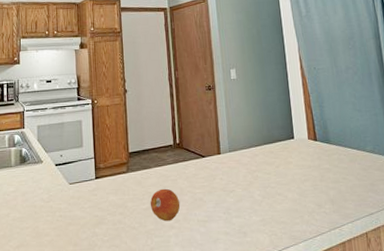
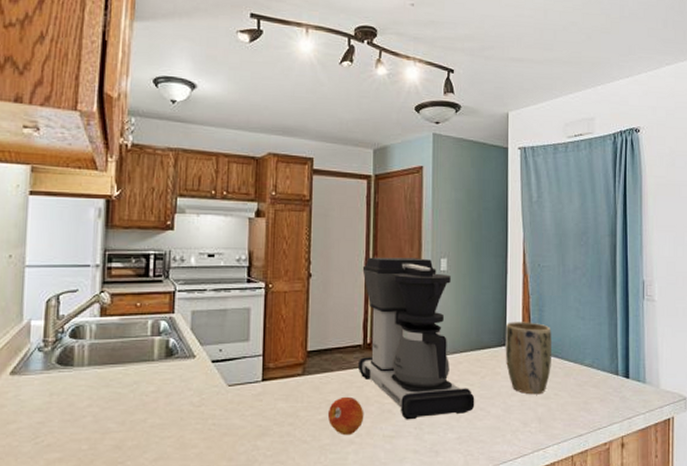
coffee maker: none [167,70,273,207] -> present [357,257,475,420]
plant pot: none [291,117,337,180] -> present [505,322,551,395]

